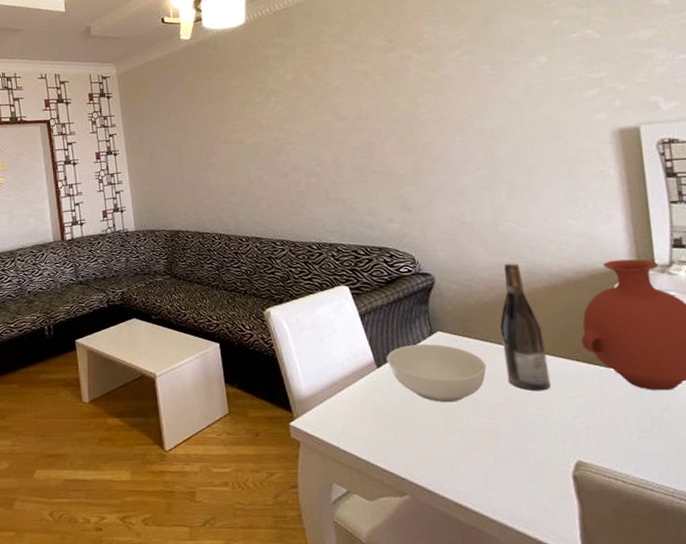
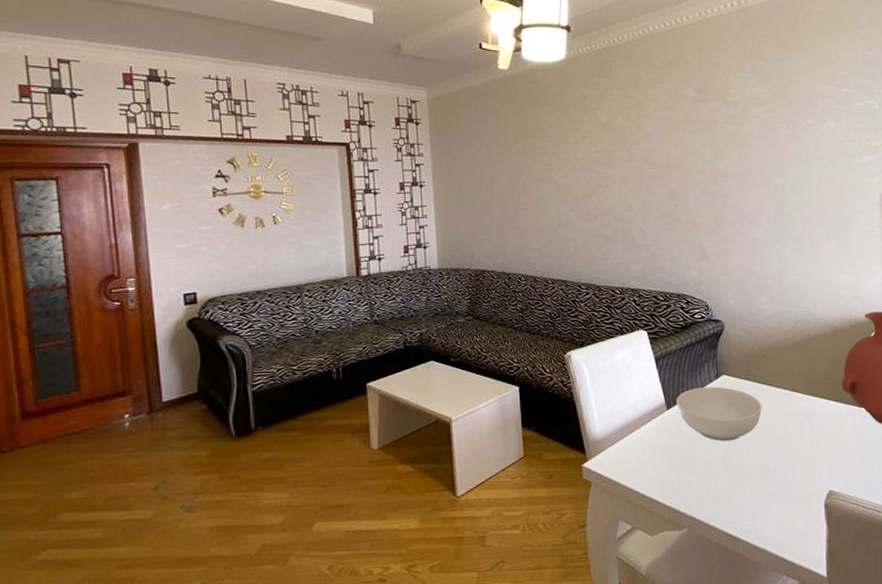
wine bottle: present [500,262,551,391] -> none [777,312,814,429]

